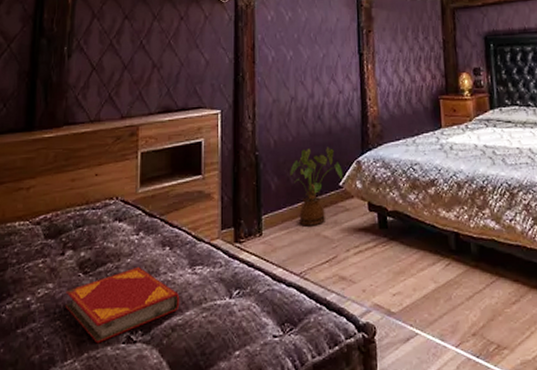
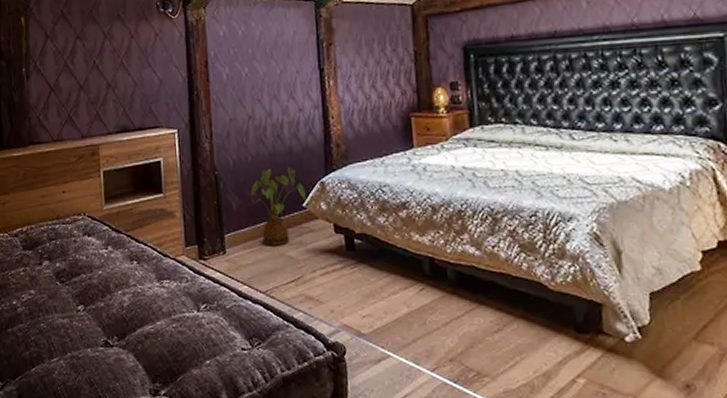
hardback book: present [65,266,180,344] -> none [46,278,151,346]

